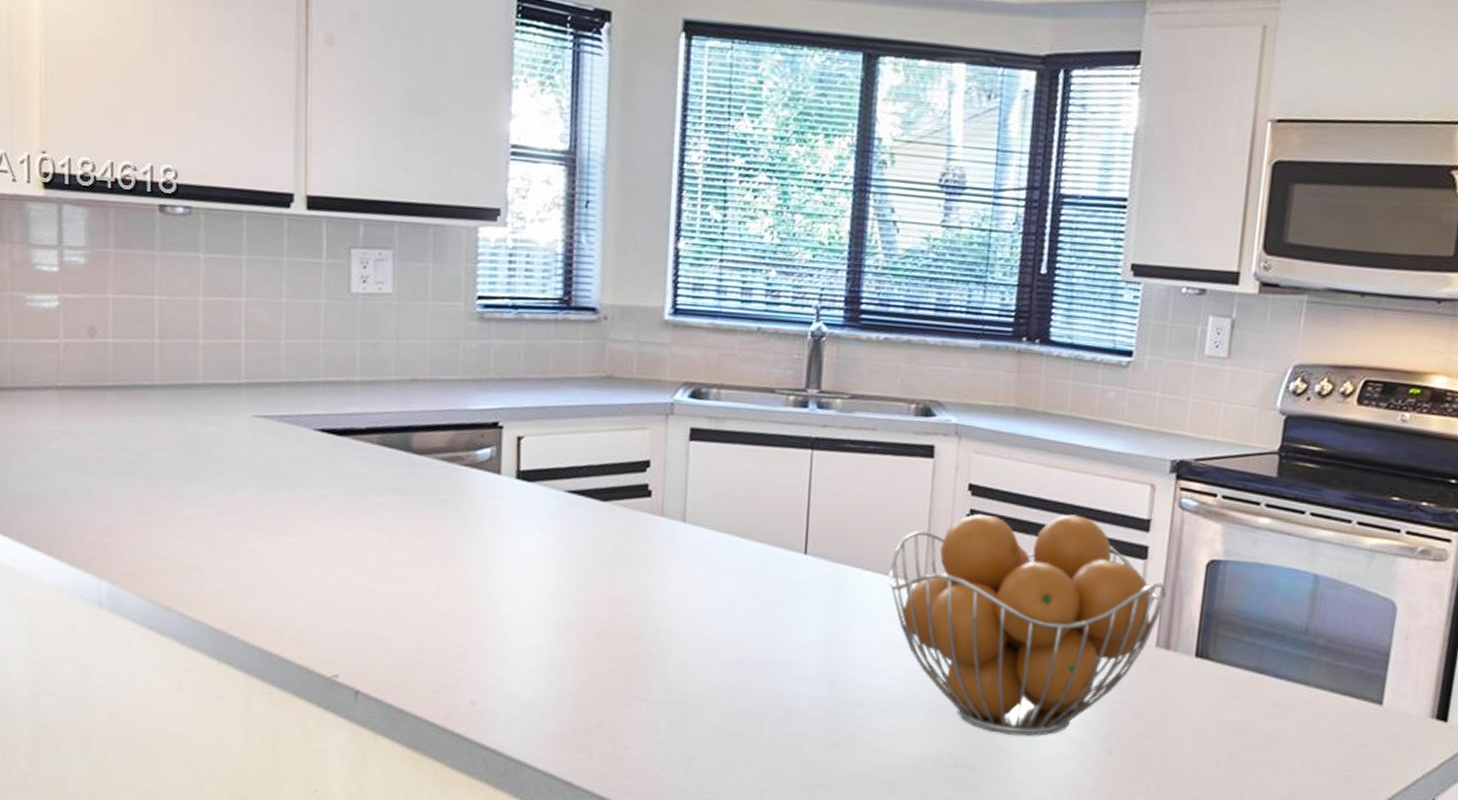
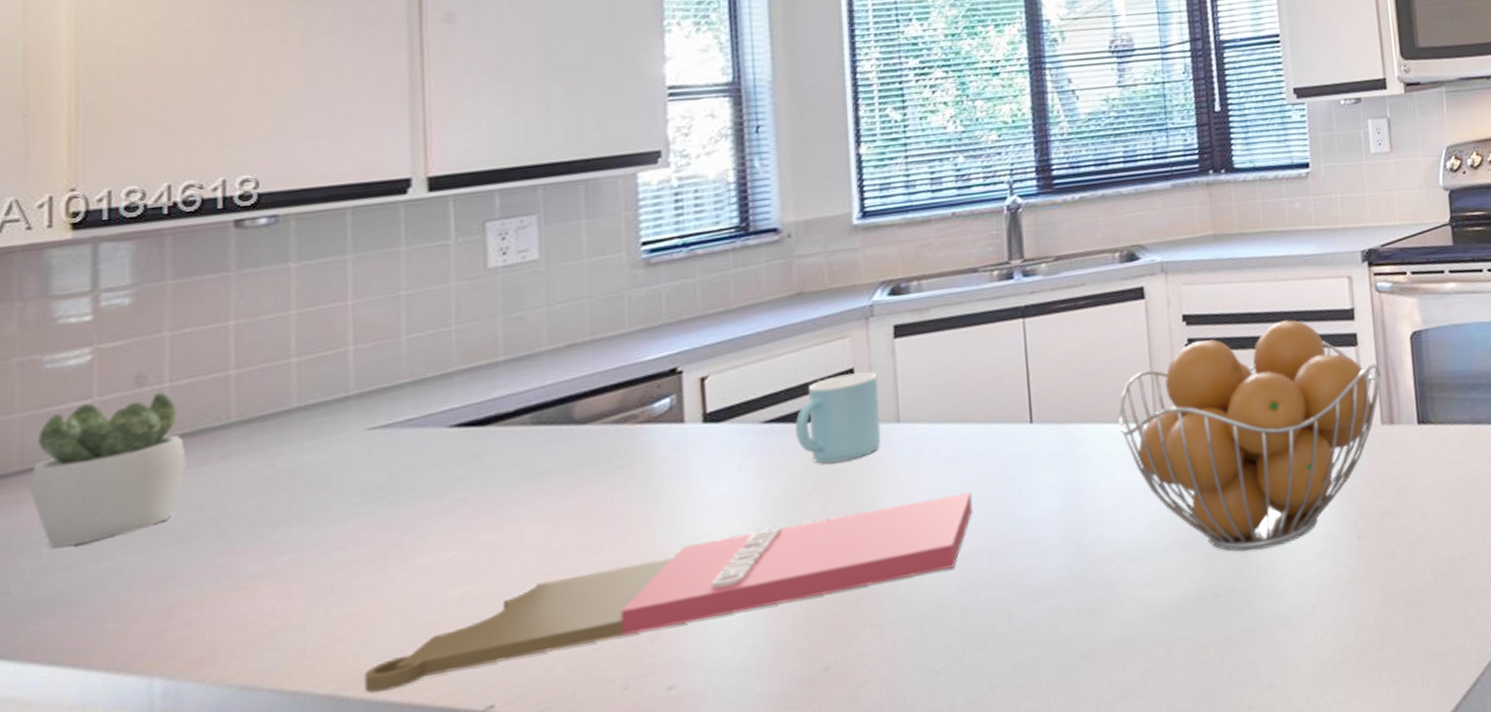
succulent plant: none [19,343,124,459] -> present [30,392,186,548]
cutting board: none [246,584,743,669] -> present [365,492,973,694]
mug: none [594,464,671,547] -> present [795,372,881,464]

